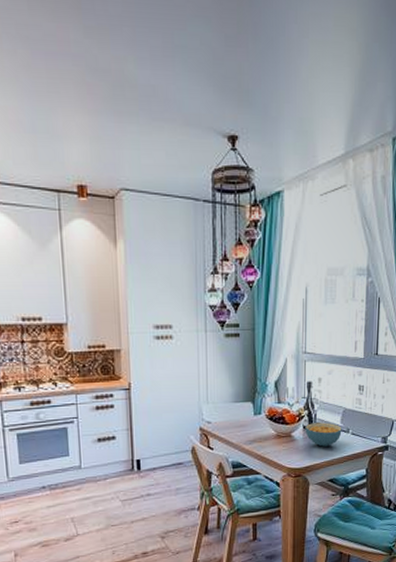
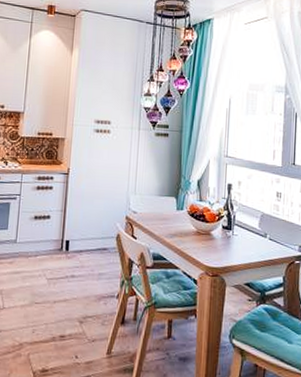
cereal bowl: present [305,422,342,447] -> none [224,224,260,249]

